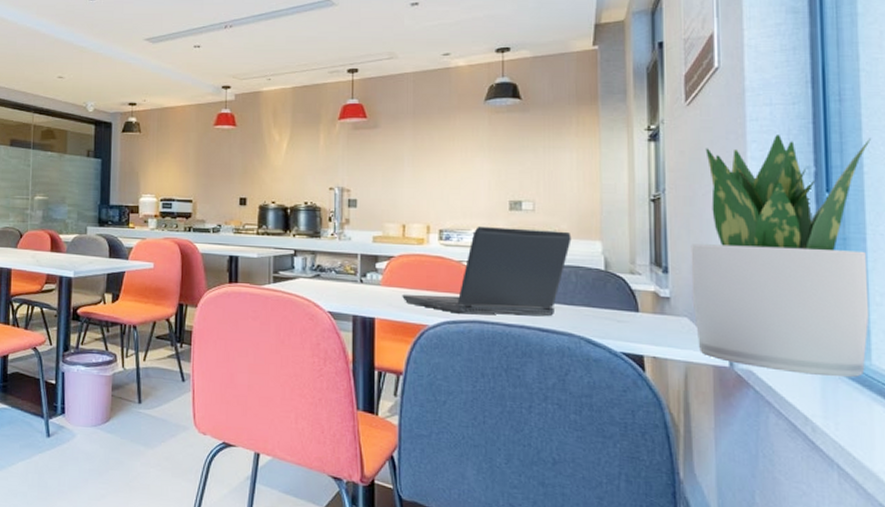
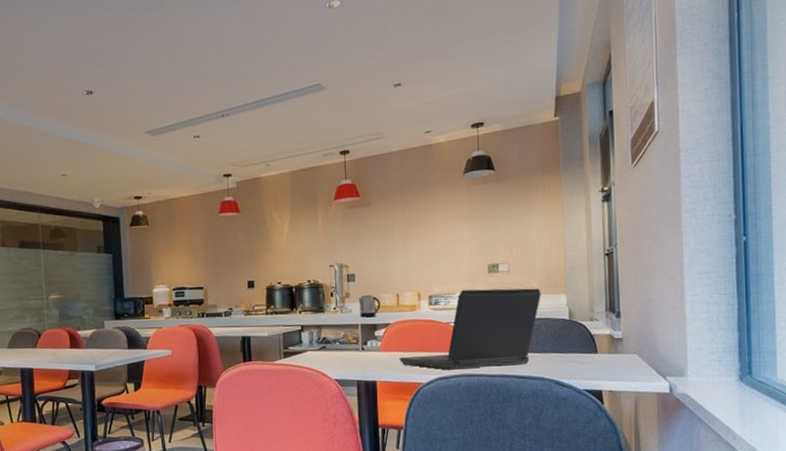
kettle: none [359,222,384,248] -> present [358,294,381,318]
planter: present [690,135,871,378] -> none [638,186,778,393]

